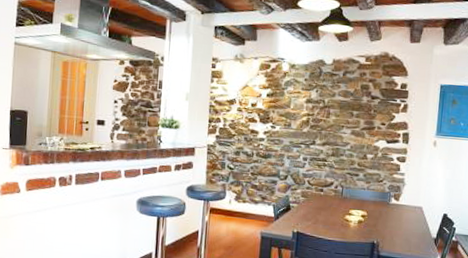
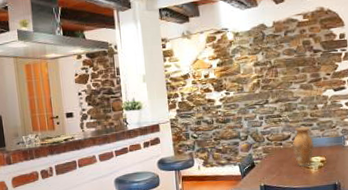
vase: none [333,175,358,219] -> present [292,126,315,167]

